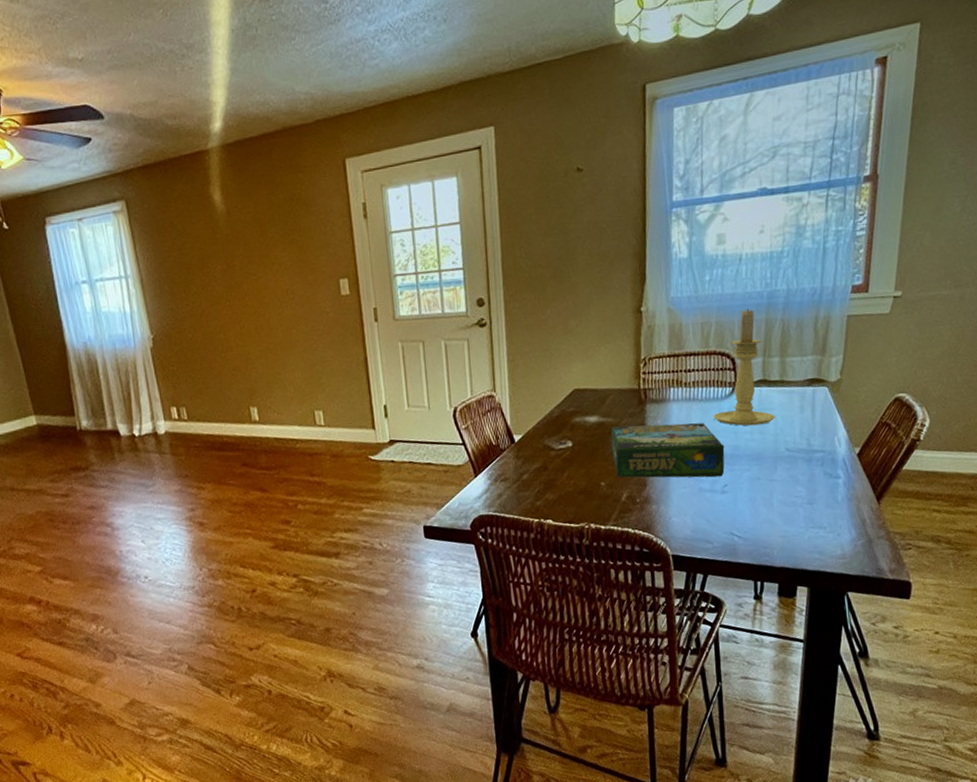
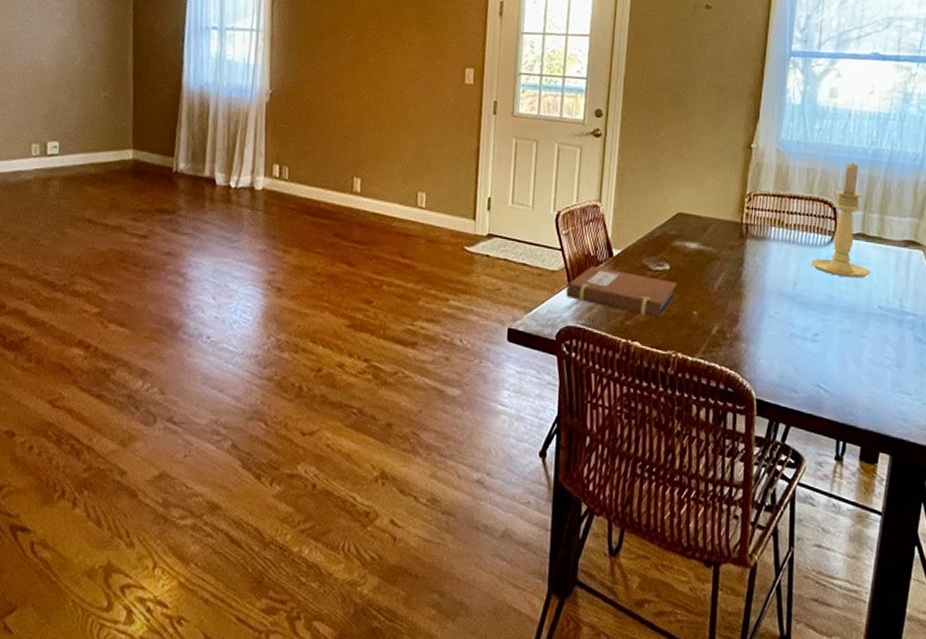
notebook: none [473,454,583,494] -> present [565,266,677,318]
board game: present [610,422,725,478] -> none [707,257,819,325]

